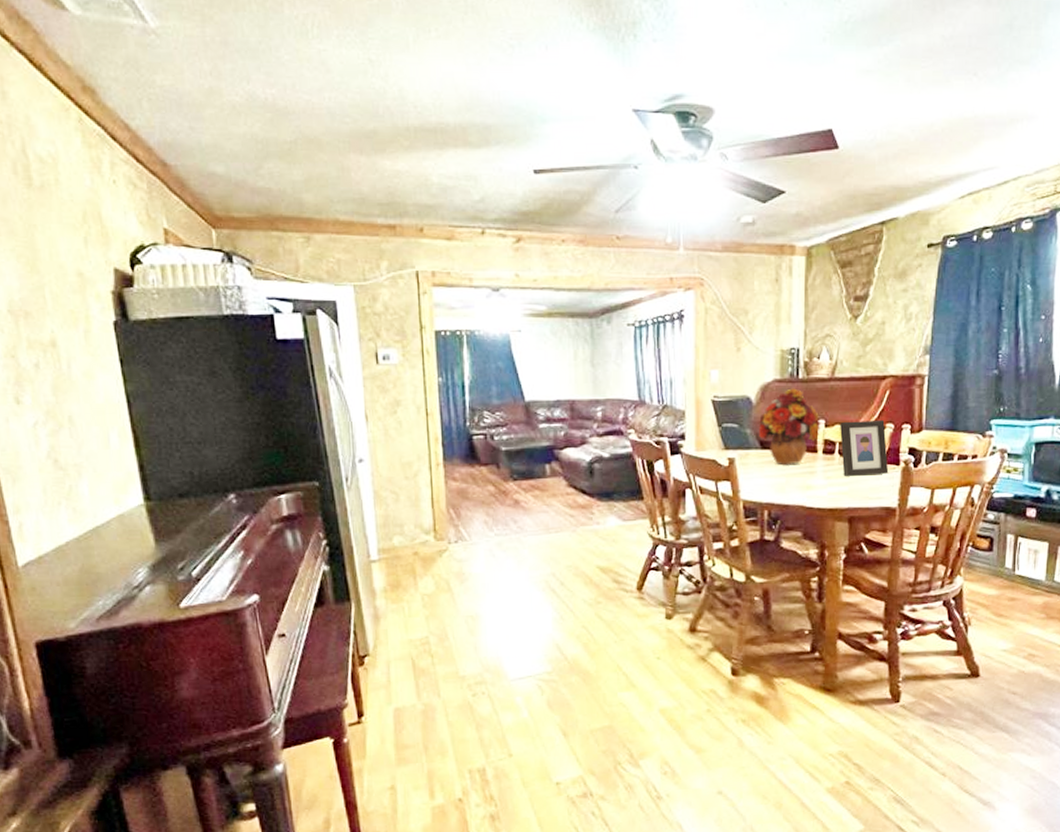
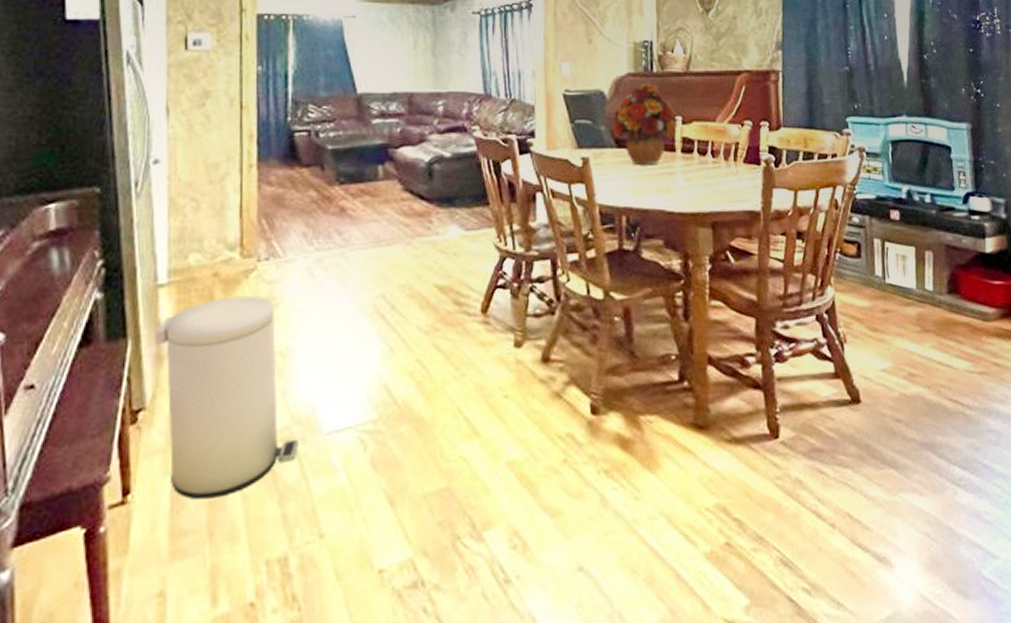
pedal bin: none [370,571,490,724] -> present [153,295,300,500]
picture frame: present [840,420,889,476] -> none [698,117,750,177]

